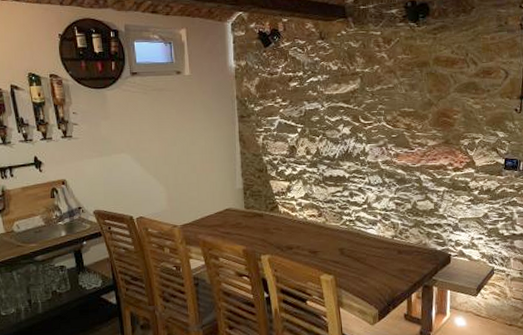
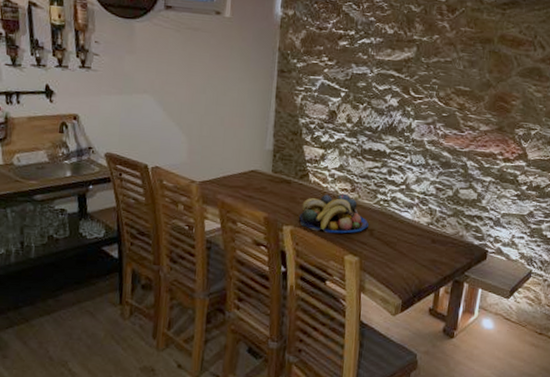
fruit bowl: none [275,219,338,258] -> present [299,193,369,234]

